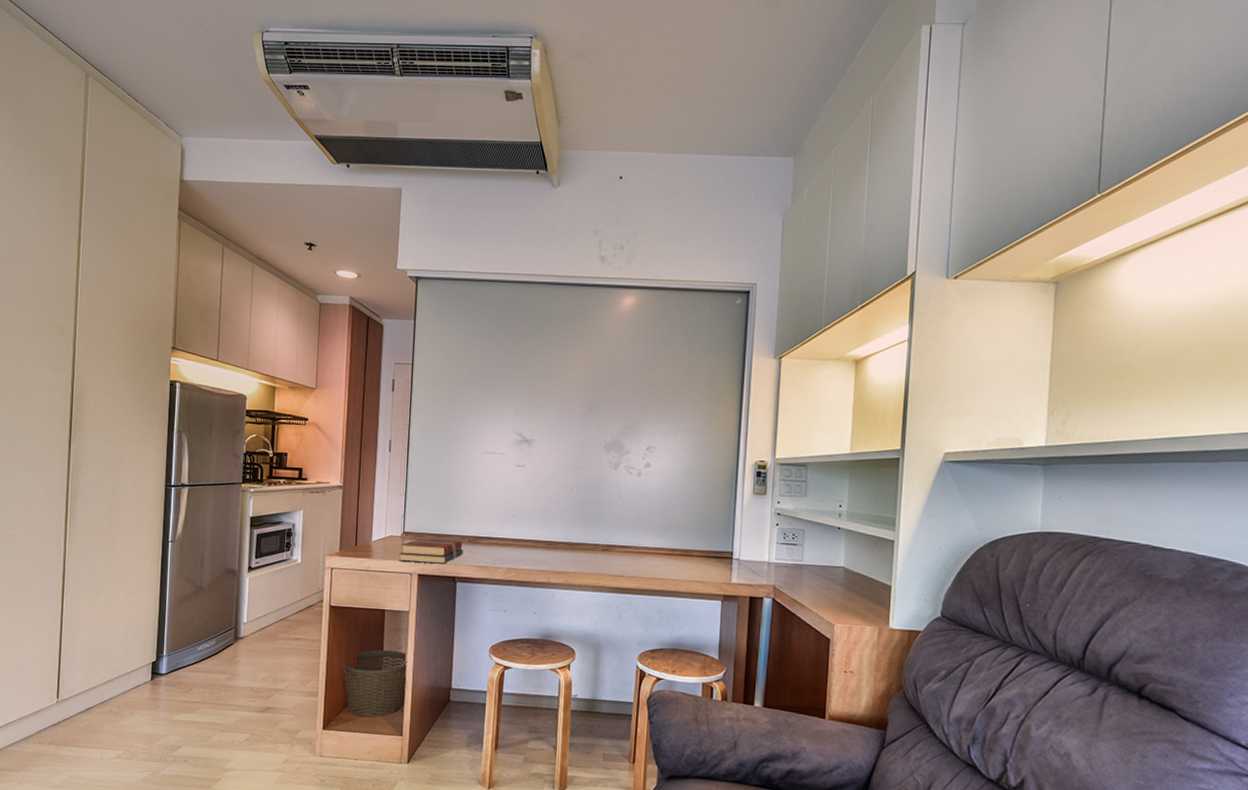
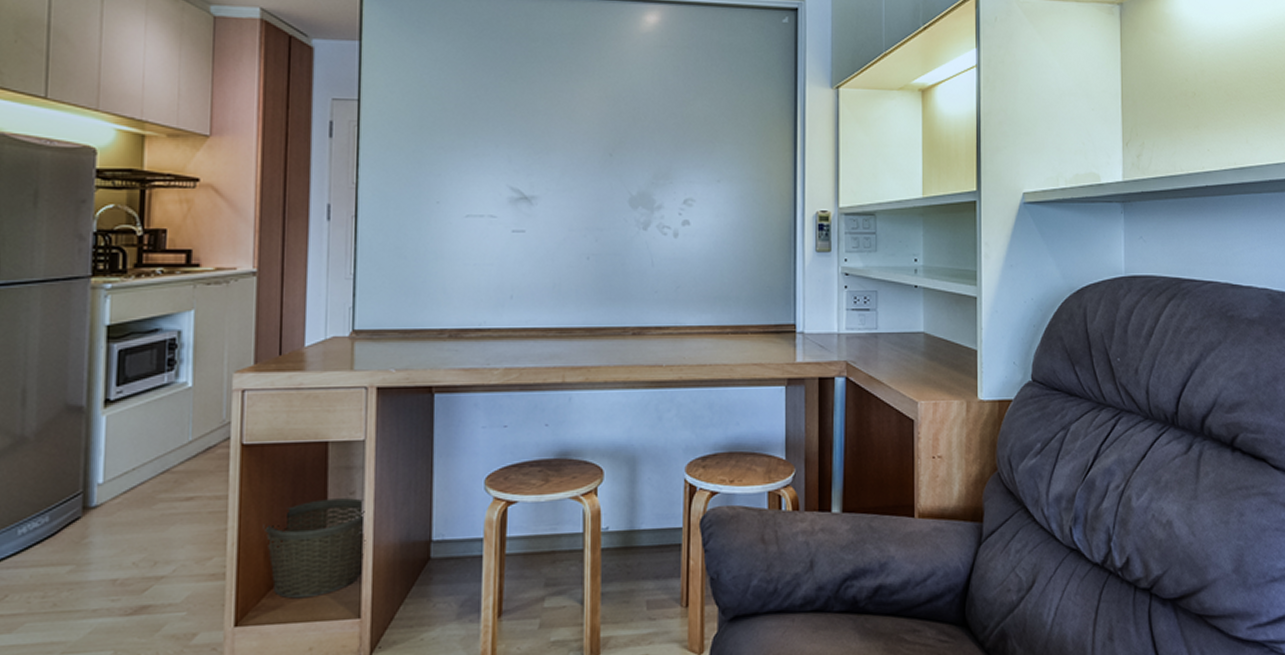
books: present [399,537,463,564] -> none [347,335,442,371]

